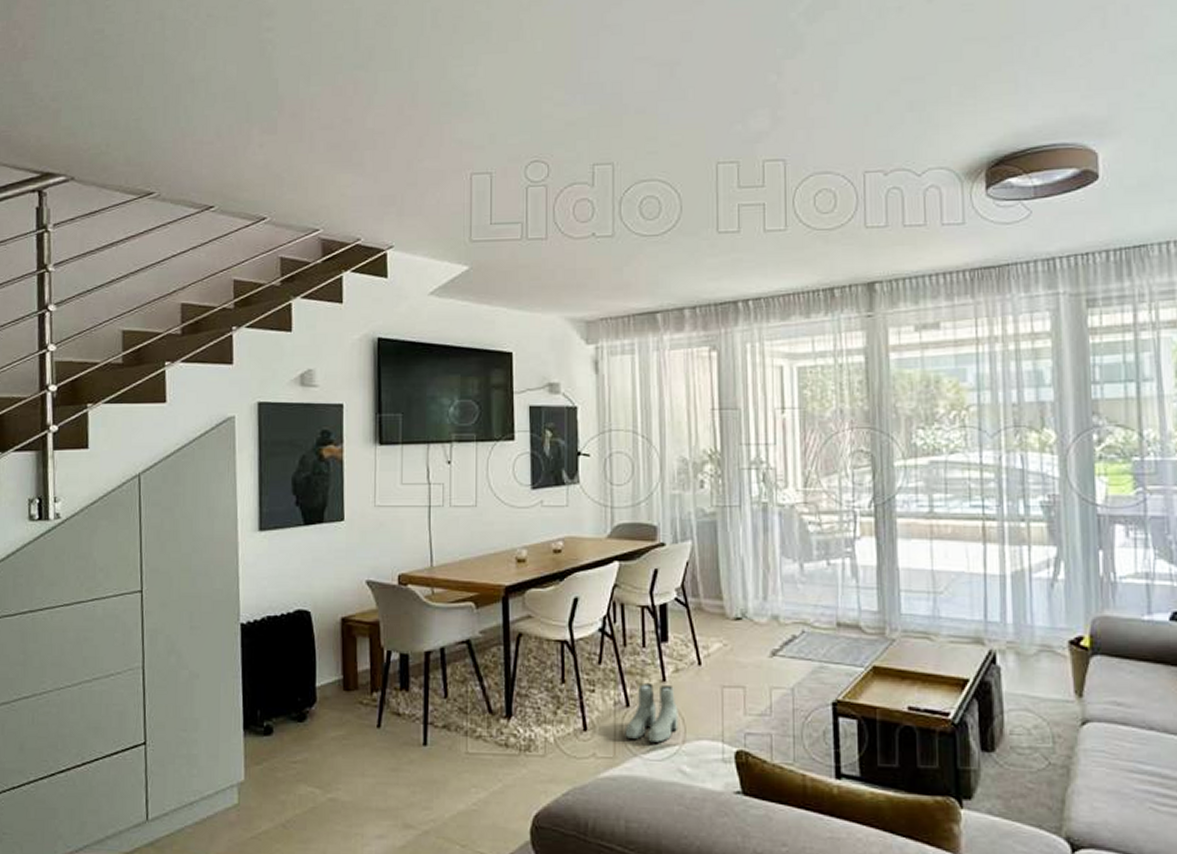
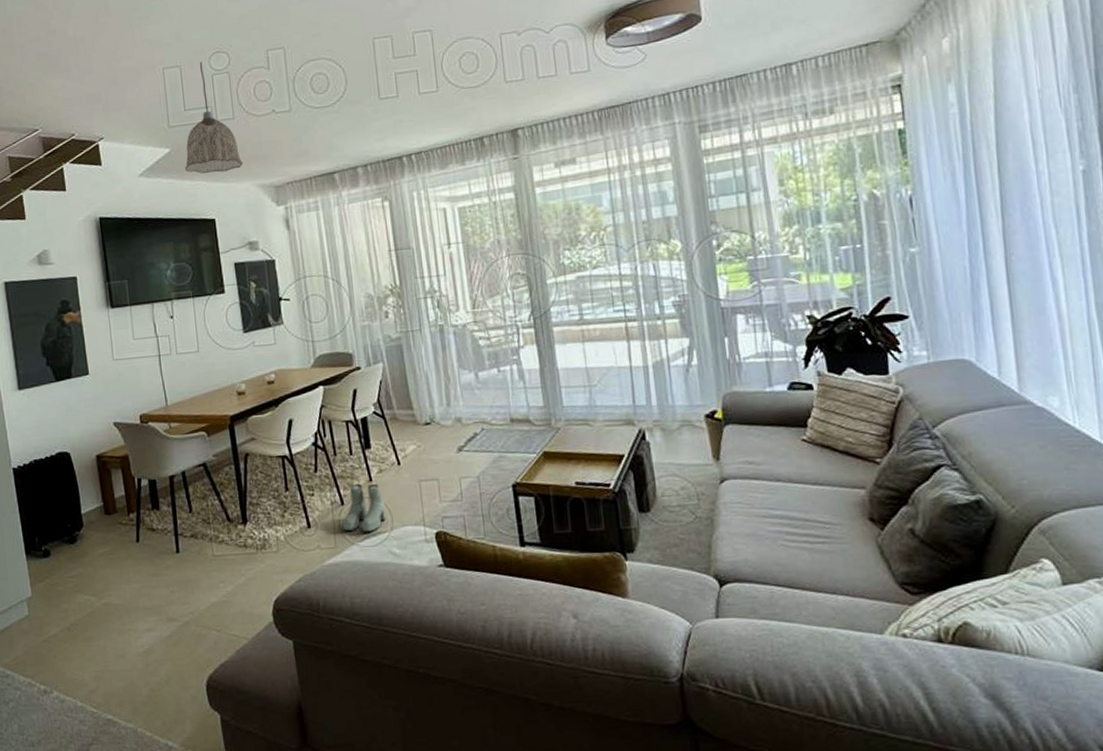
pendant lamp: none [484,170,552,299] -> present [185,62,243,174]

